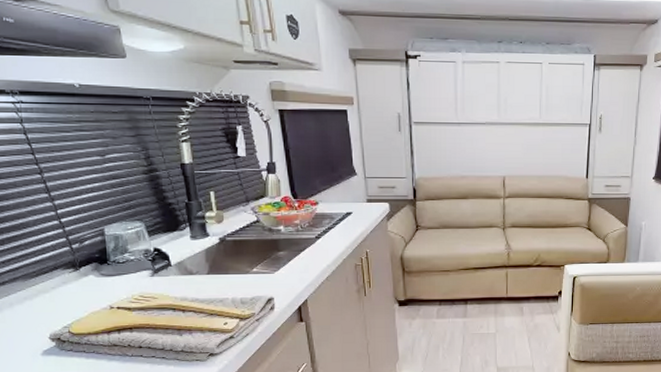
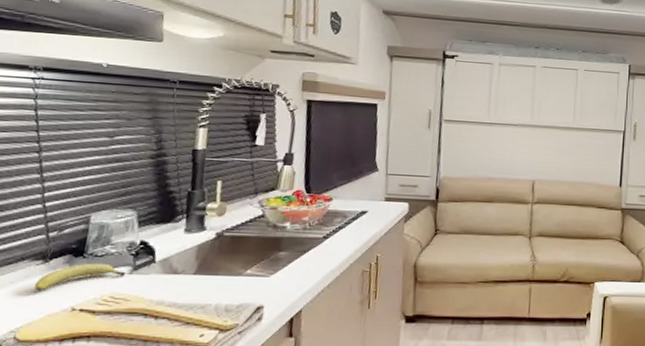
fruit: none [73,268,148,294] -> present [34,263,126,291]

